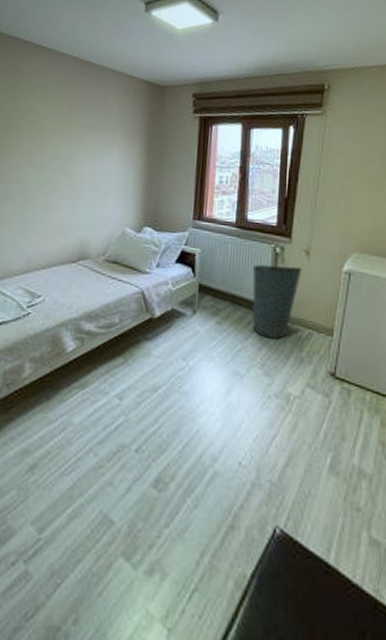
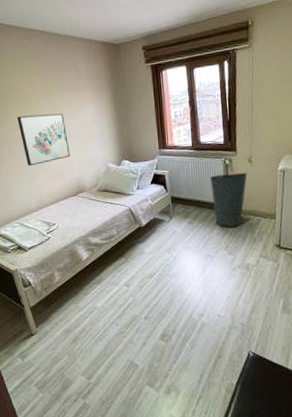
wall art: none [22,151,81,216] -> present [17,113,70,166]

